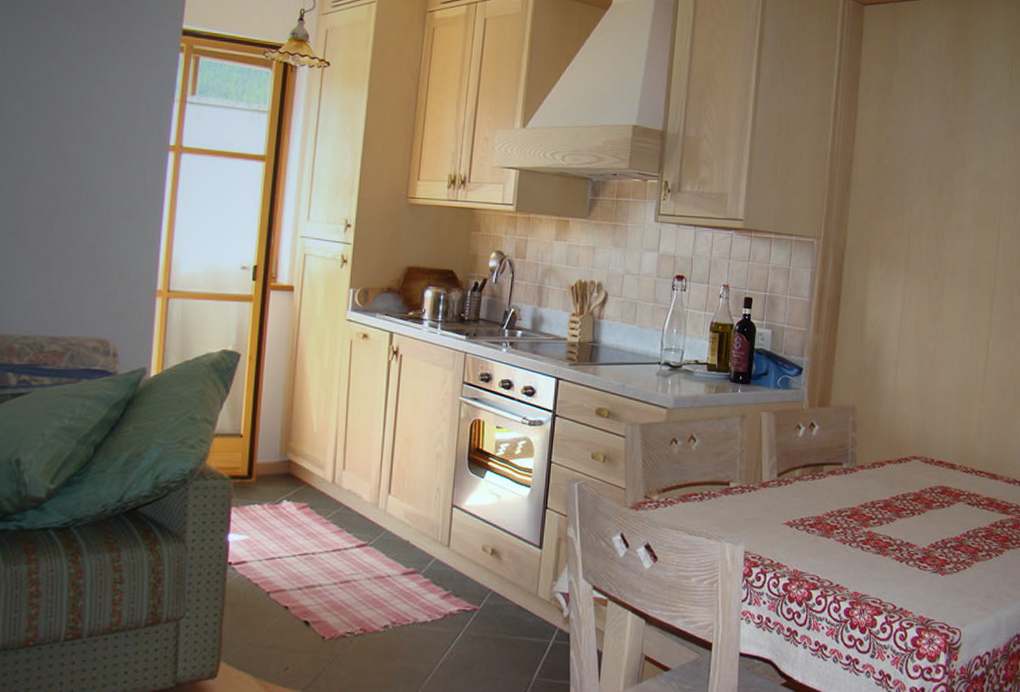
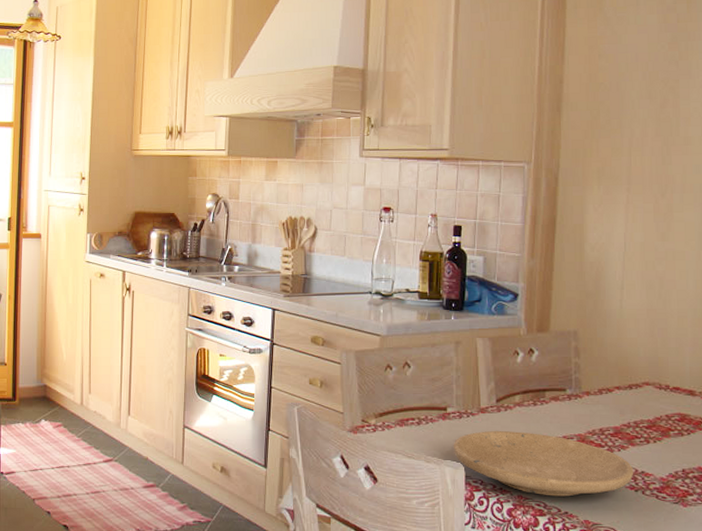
plate: none [734,505,900,570] -> present [453,430,634,497]

